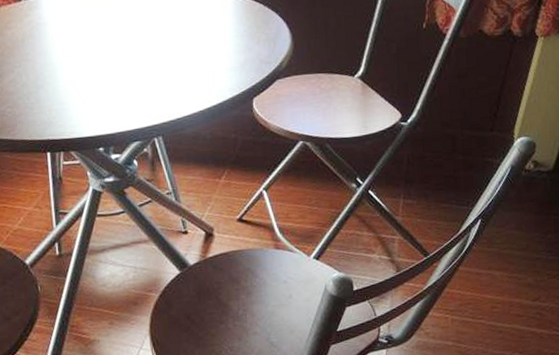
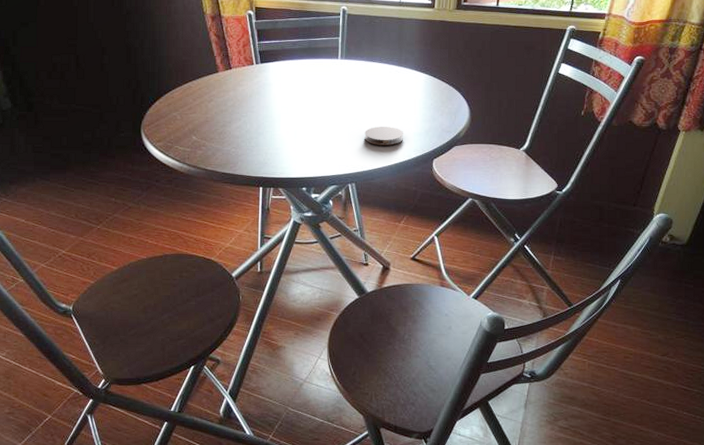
coaster: none [167,63,215,88] -> present [364,127,403,145]

